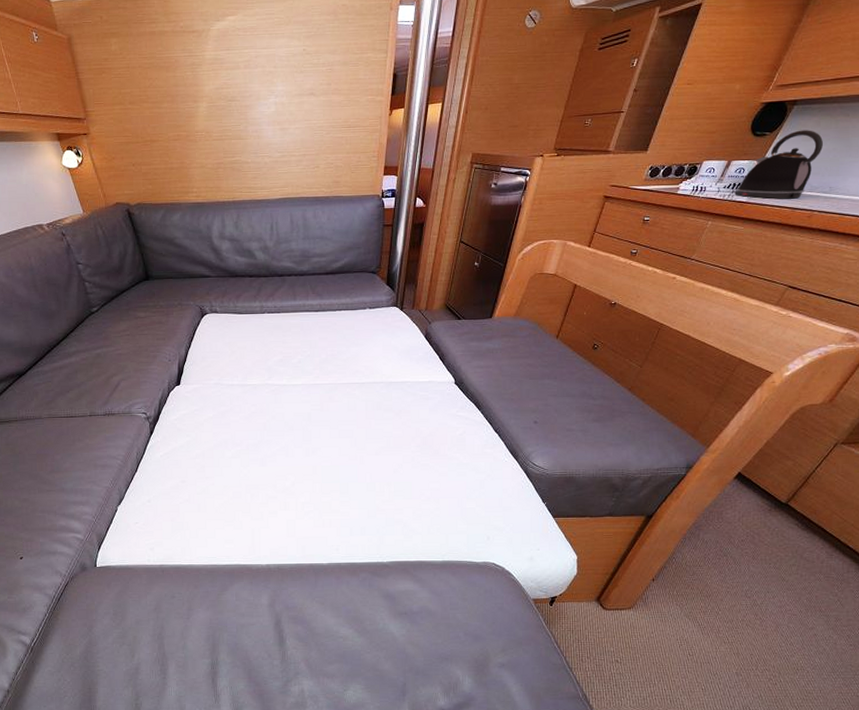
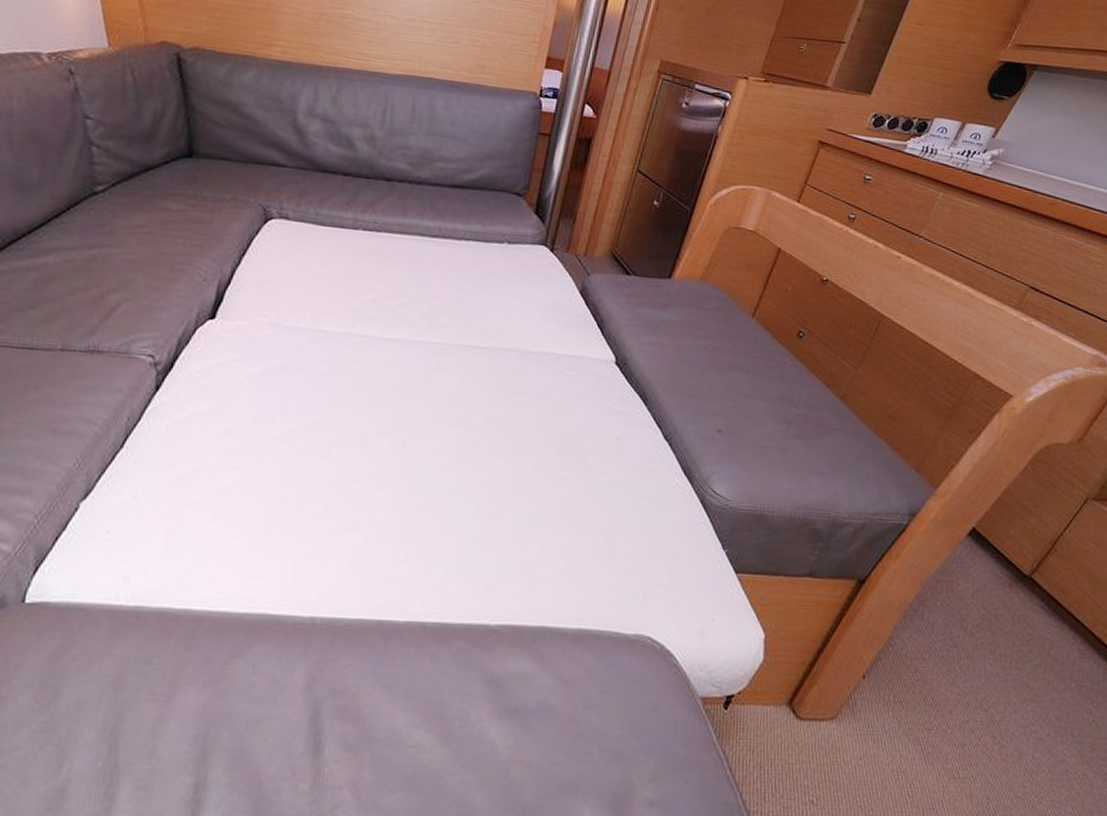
kettle: present [734,130,823,199] -> none [969,100,1065,181]

